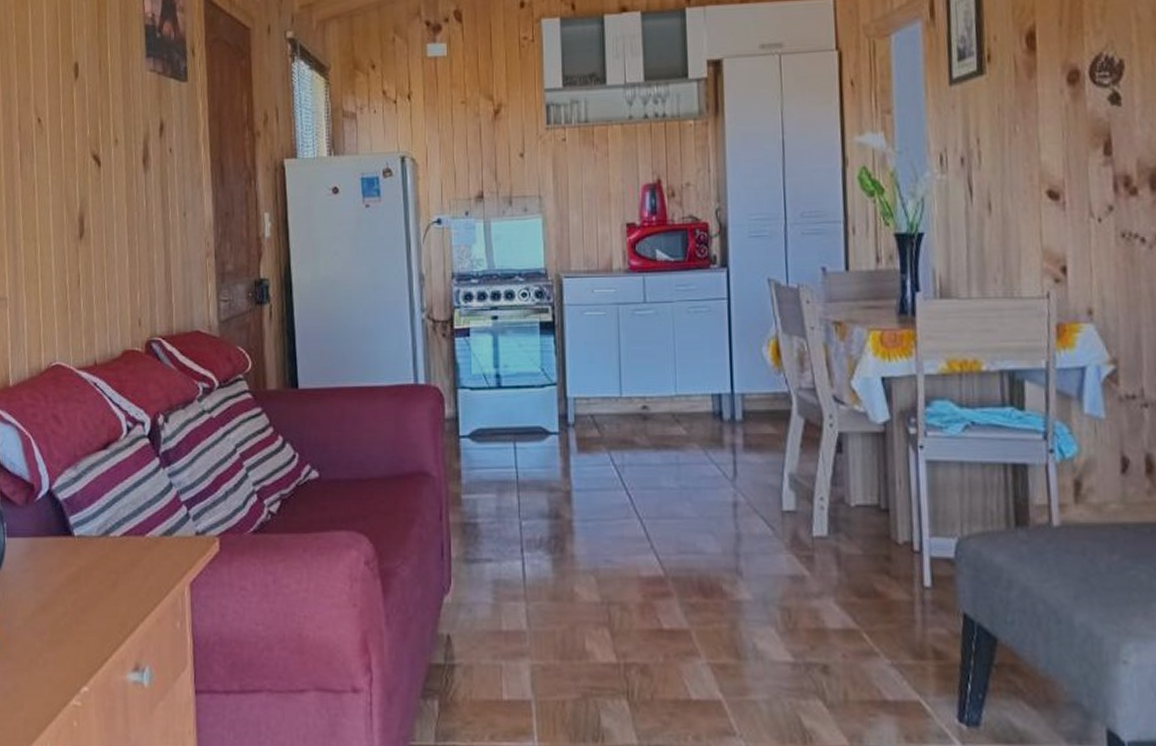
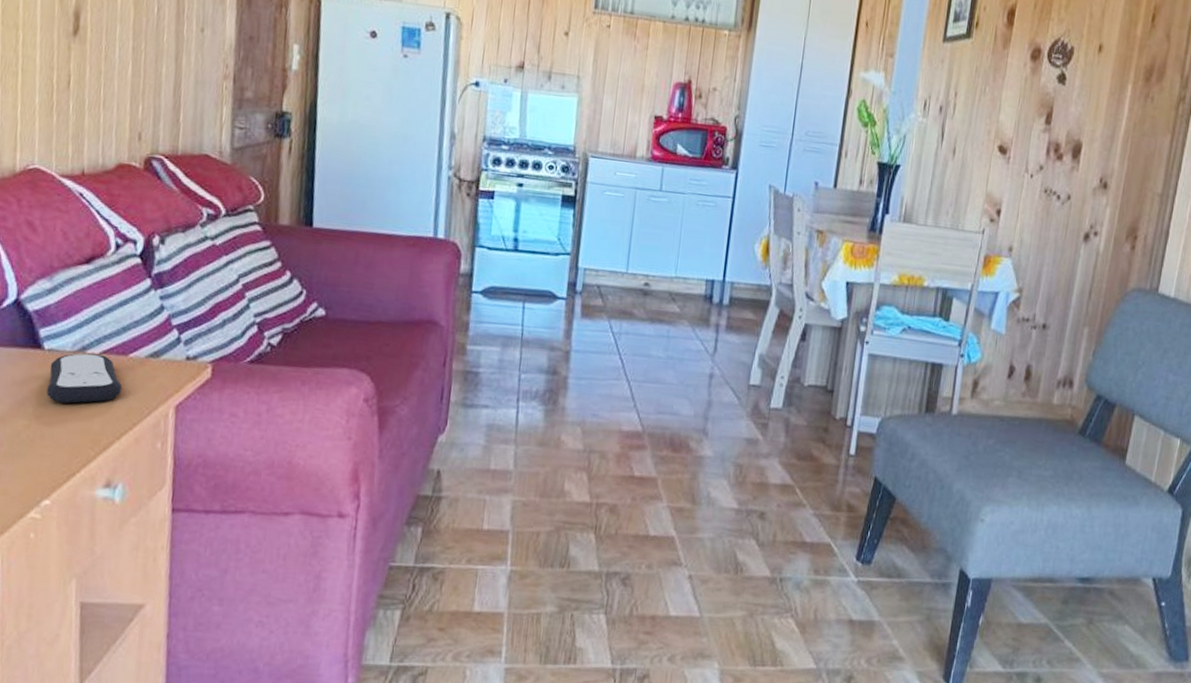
remote control: none [79,537,142,588] -> present [47,353,122,404]

